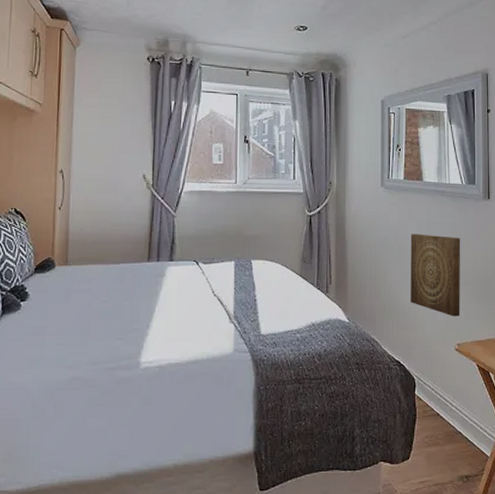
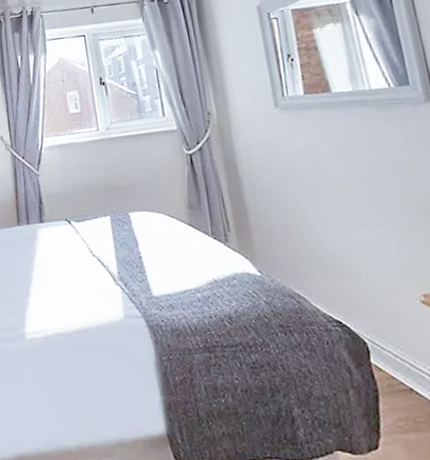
wall art: present [410,234,461,317] -> none [326,155,420,259]

